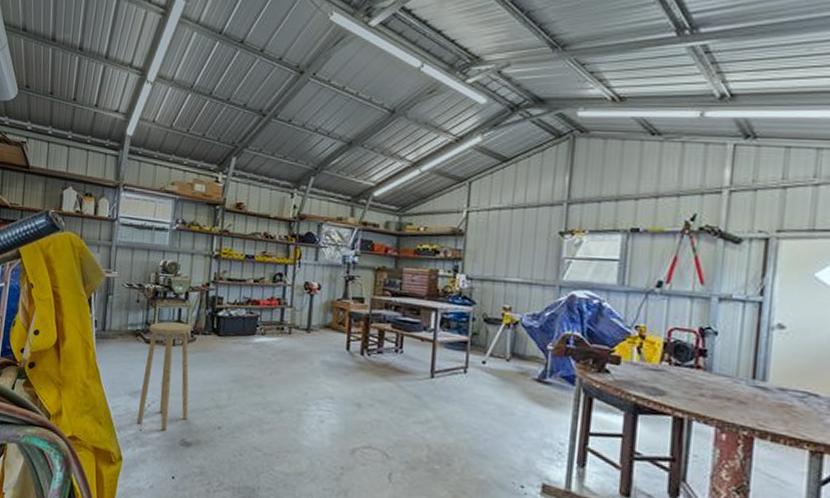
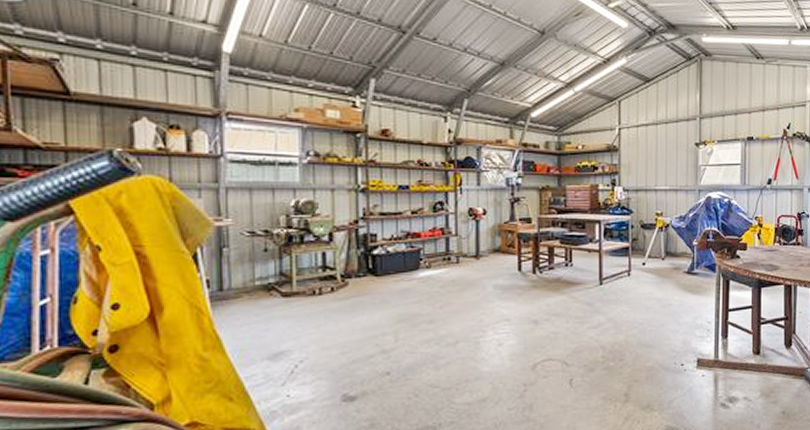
stool: present [137,321,192,431] -> none [282,268,349,391]

